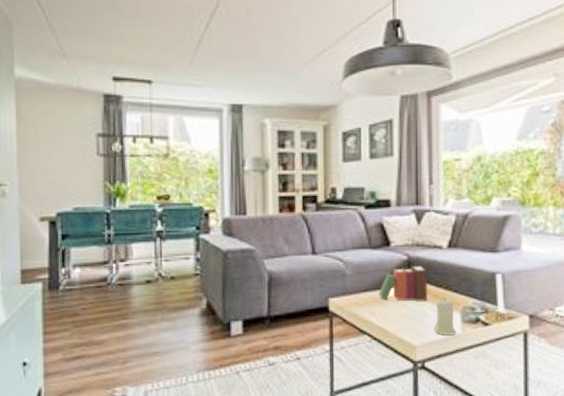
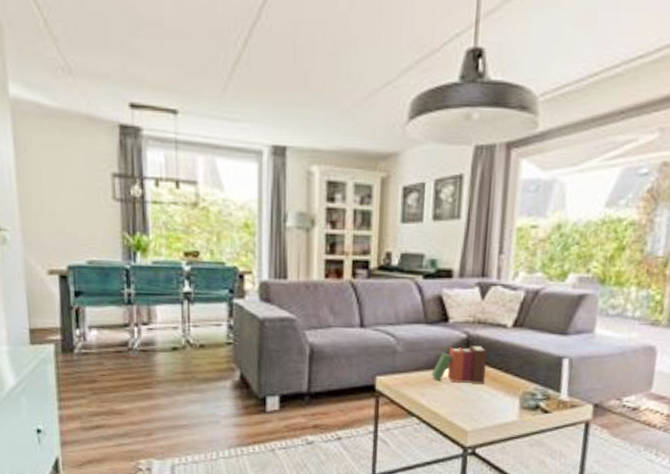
candle: present [434,298,457,335] -> none [489,381,513,422]

